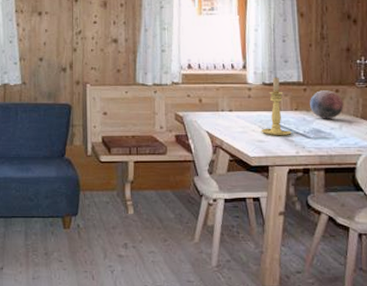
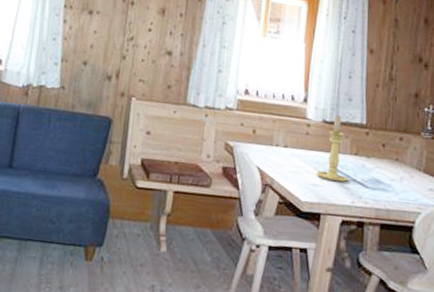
decorative orb: present [310,89,344,119] -> none [371,135,407,170]

